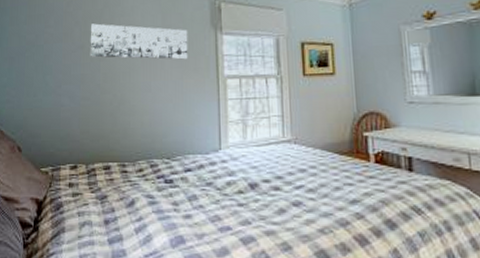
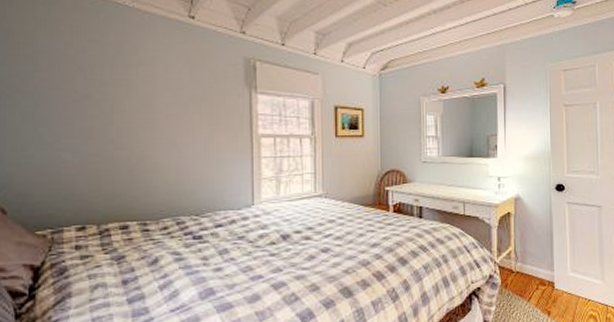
wall art: present [90,23,188,60] -> none [98,71,220,117]

